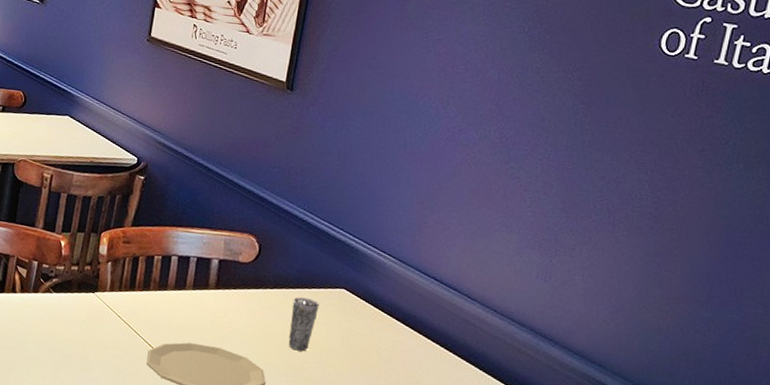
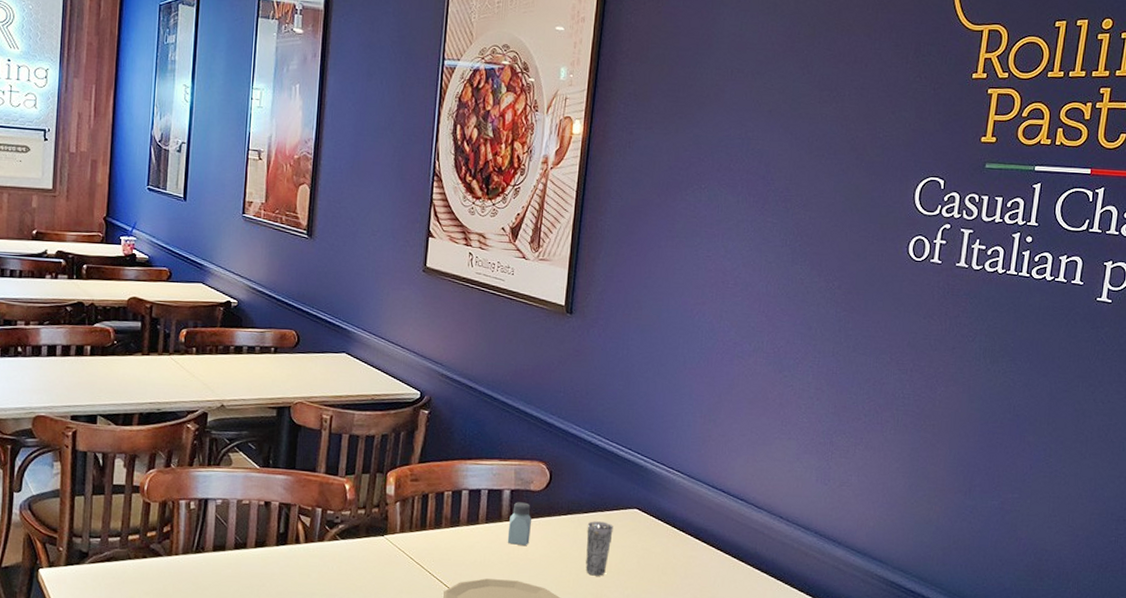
saltshaker: none [212,272,238,316] -> present [507,502,531,546]

